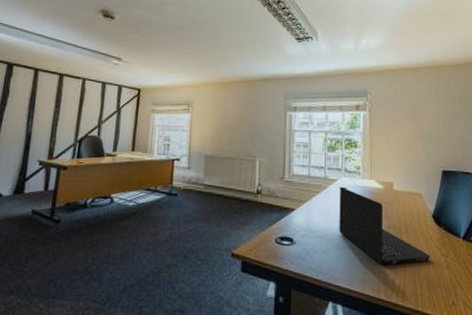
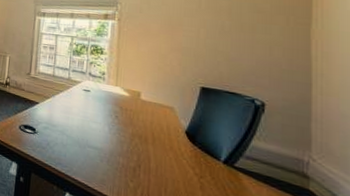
laptop: present [339,186,431,265] -> none [80,88,182,177]

